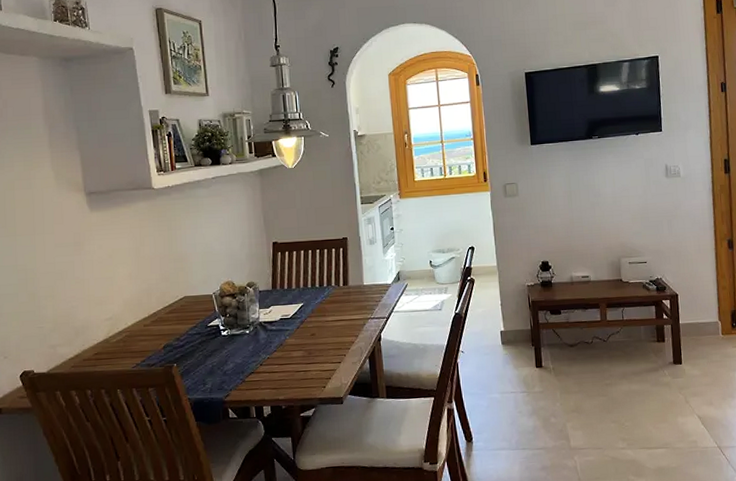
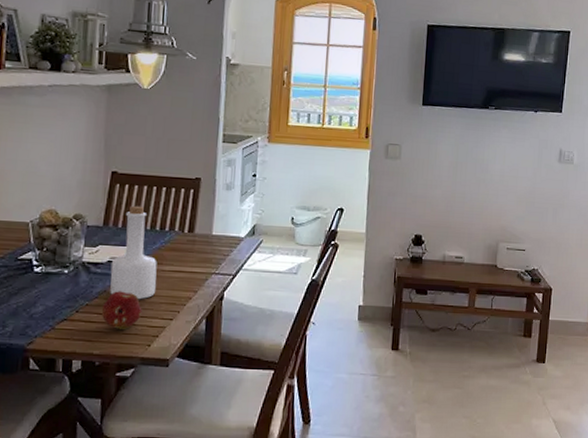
fruit: none [280,343,315,377] -> present [101,291,142,331]
bottle: none [283,268,324,349] -> present [110,205,157,300]

